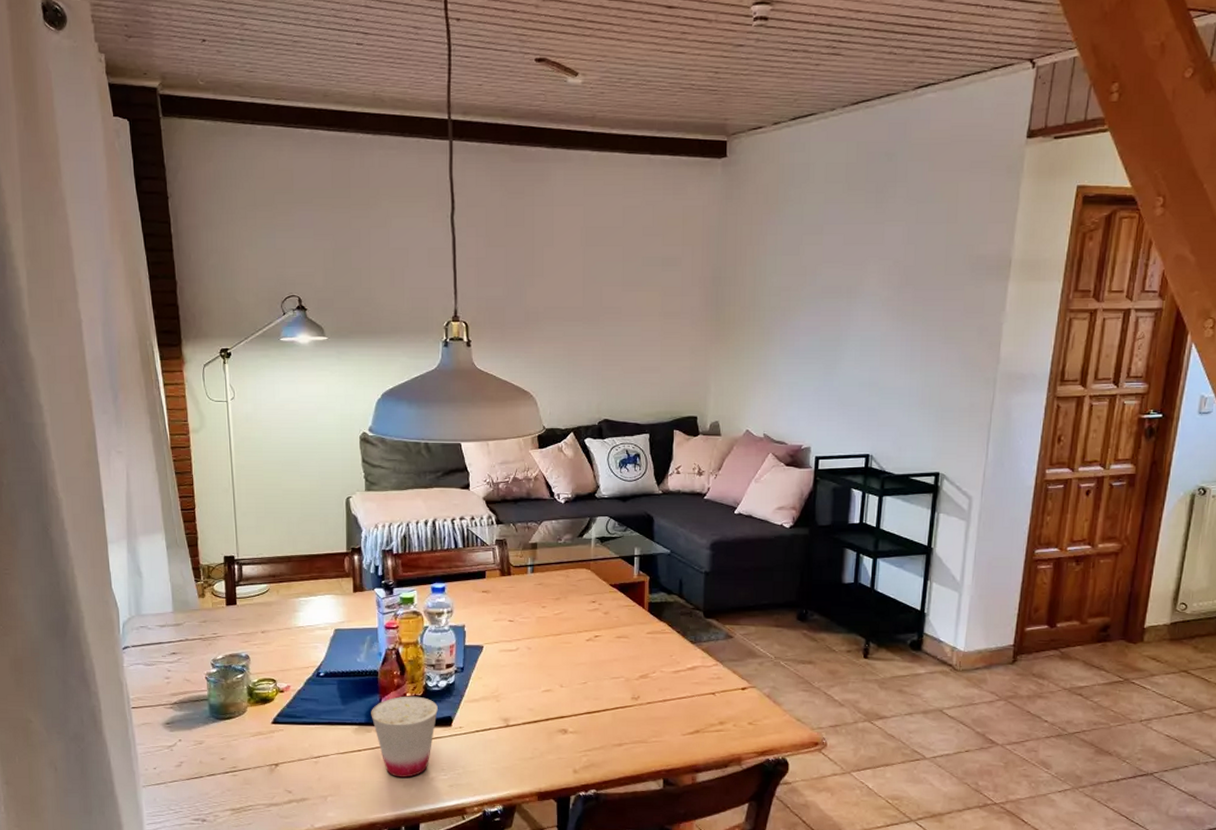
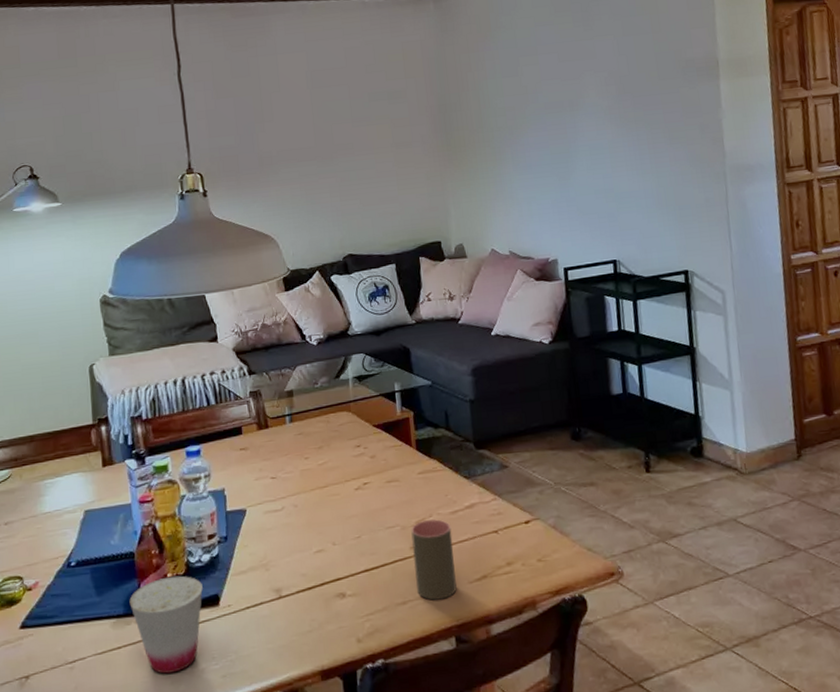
cup: none [633,676,672,746] -> present [411,519,457,600]

